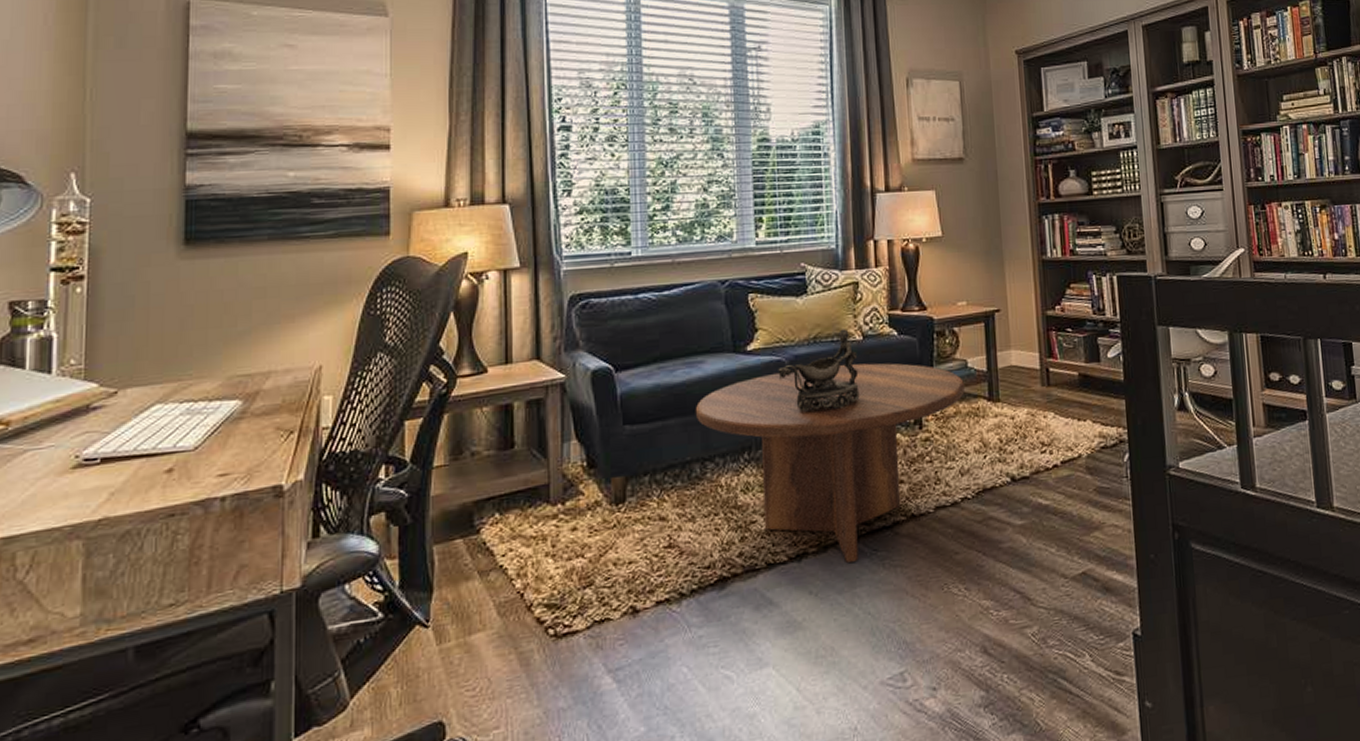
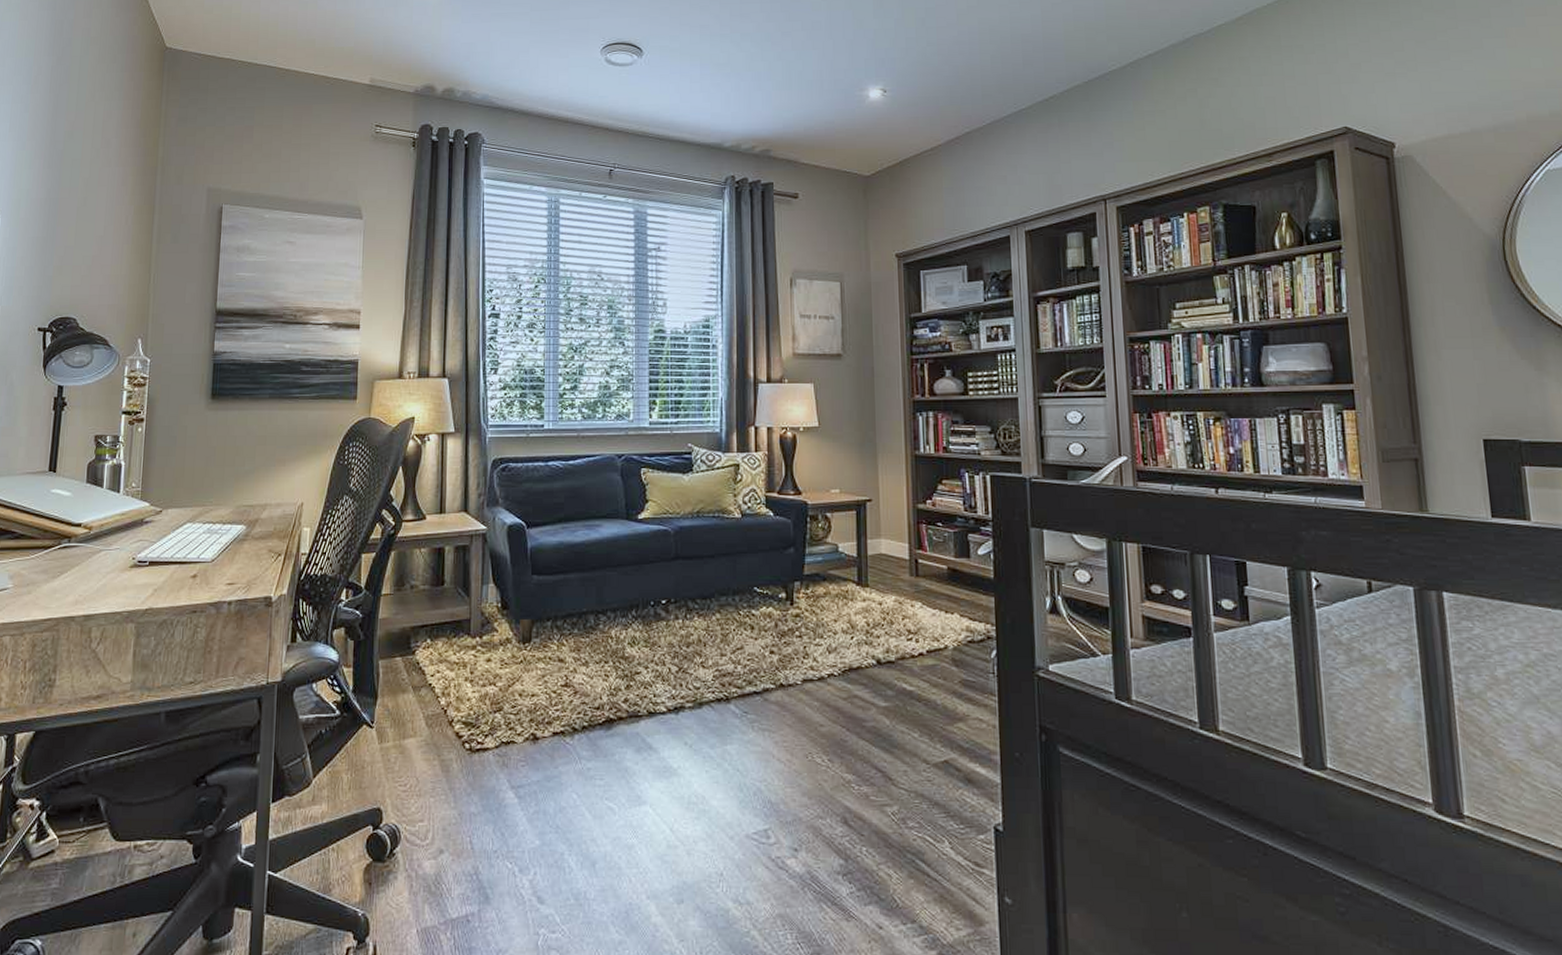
coffee table: present [695,363,965,562] -> none [591,539,835,720]
decorative bowl: present [778,329,860,412] -> none [664,506,737,579]

